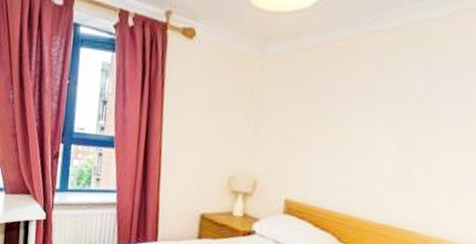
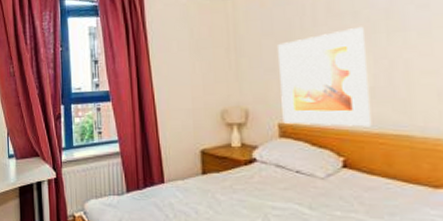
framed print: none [290,110,394,217] -> present [278,26,372,127]

